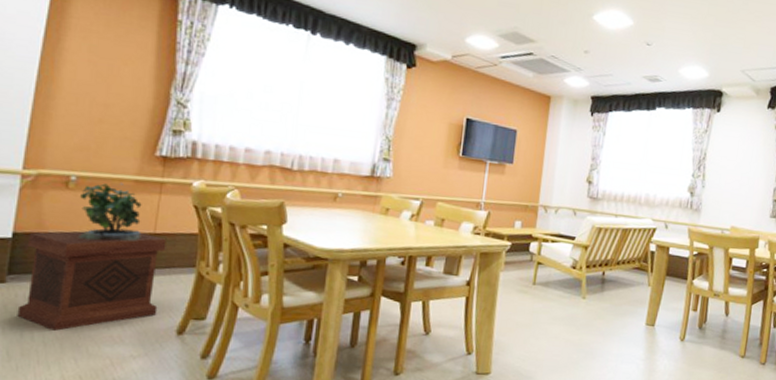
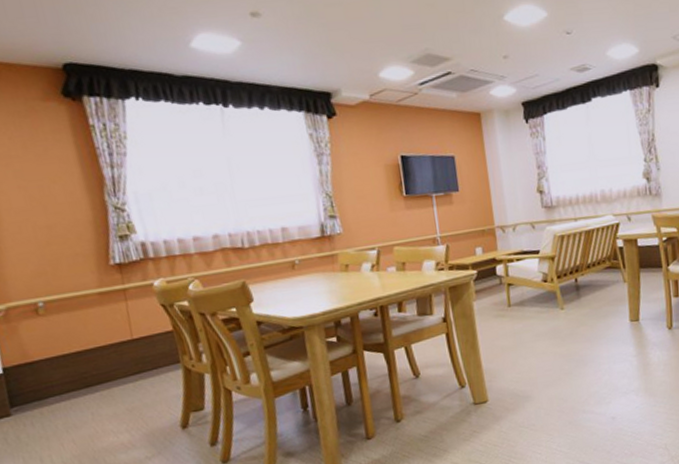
side table: present [17,231,167,331] -> none [17,341,158,450]
potted plant: present [78,182,142,242] -> none [52,298,122,360]

